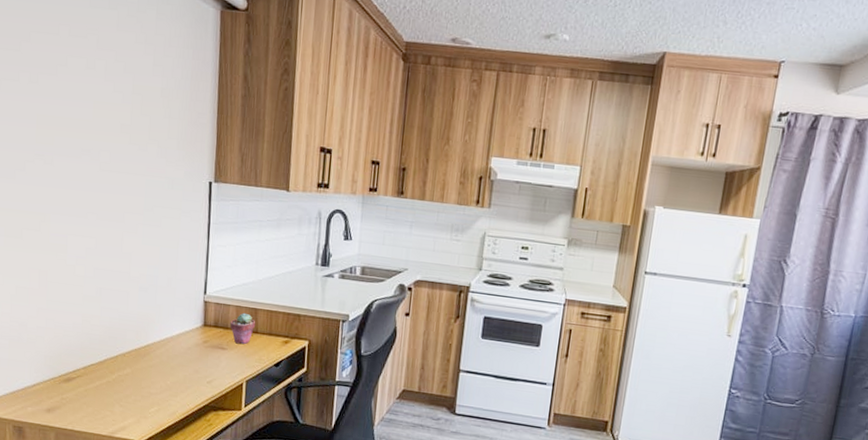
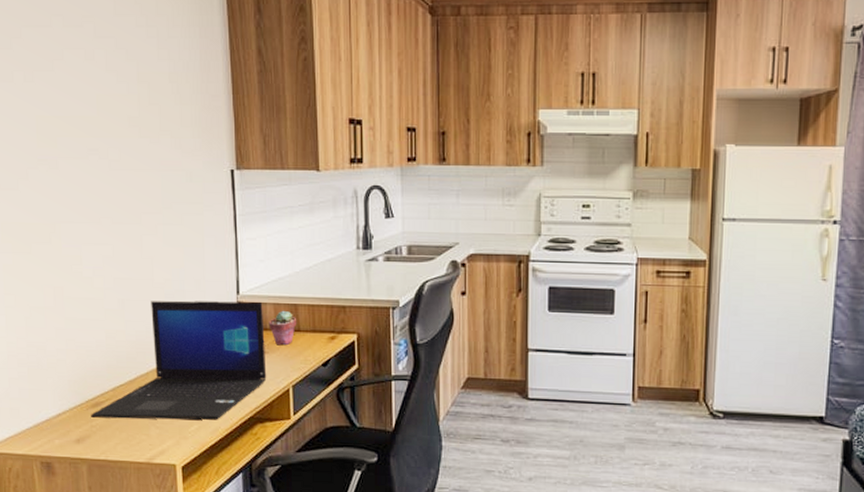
laptop: none [62,292,227,405] -> present [91,300,267,420]

